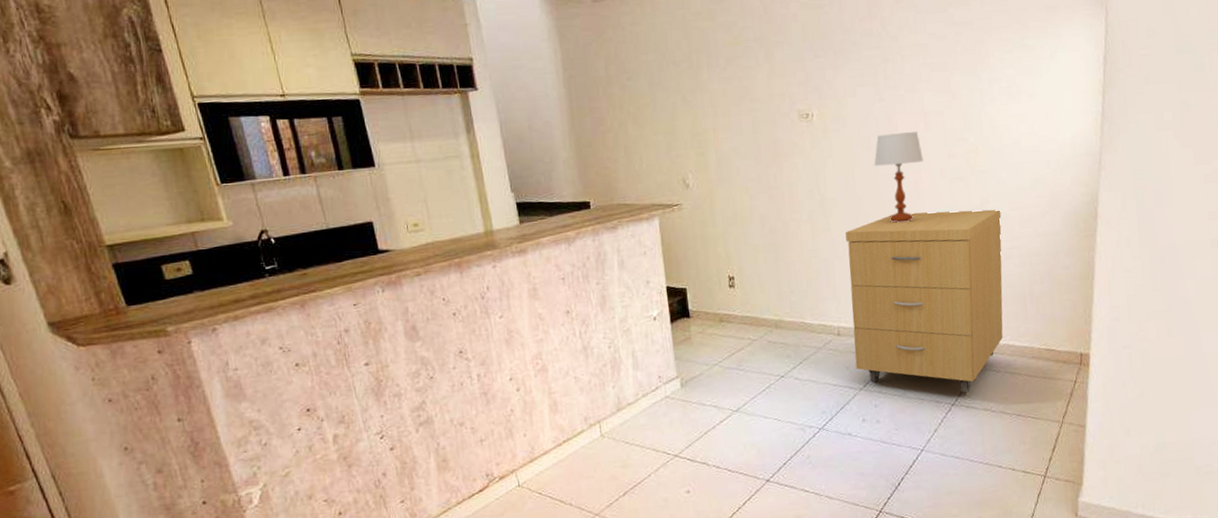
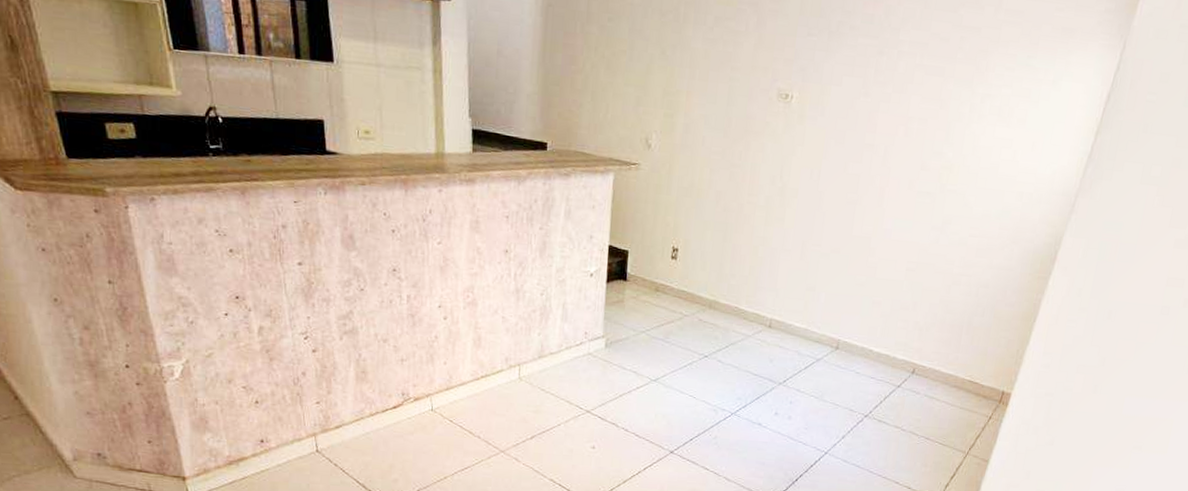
storage cabinet: present [845,209,1003,393] -> none [780,217,960,408]
table lamp: present [874,132,924,223] -> none [843,131,896,228]

